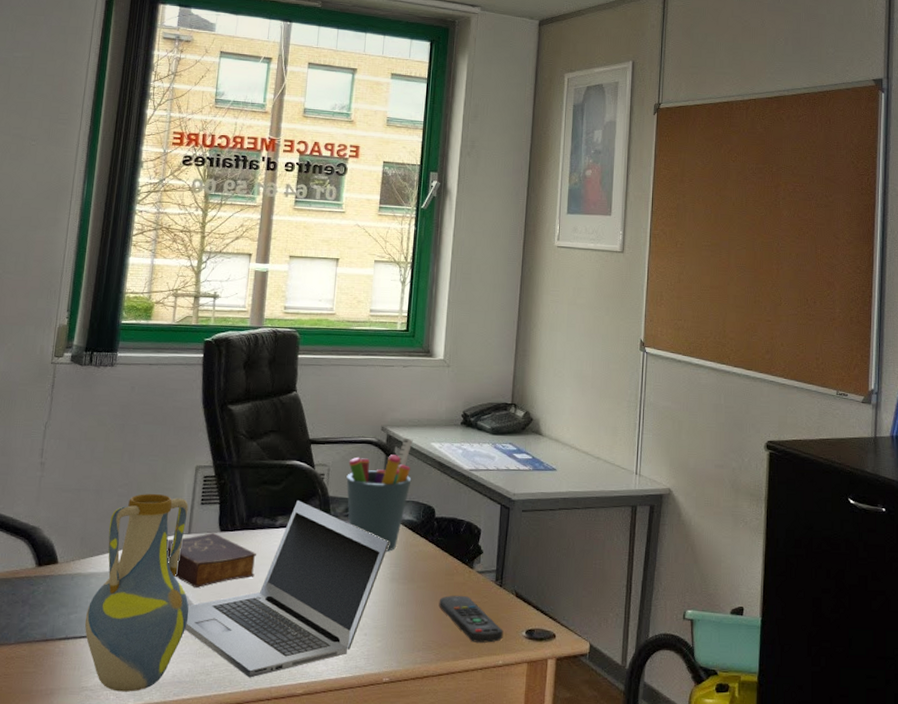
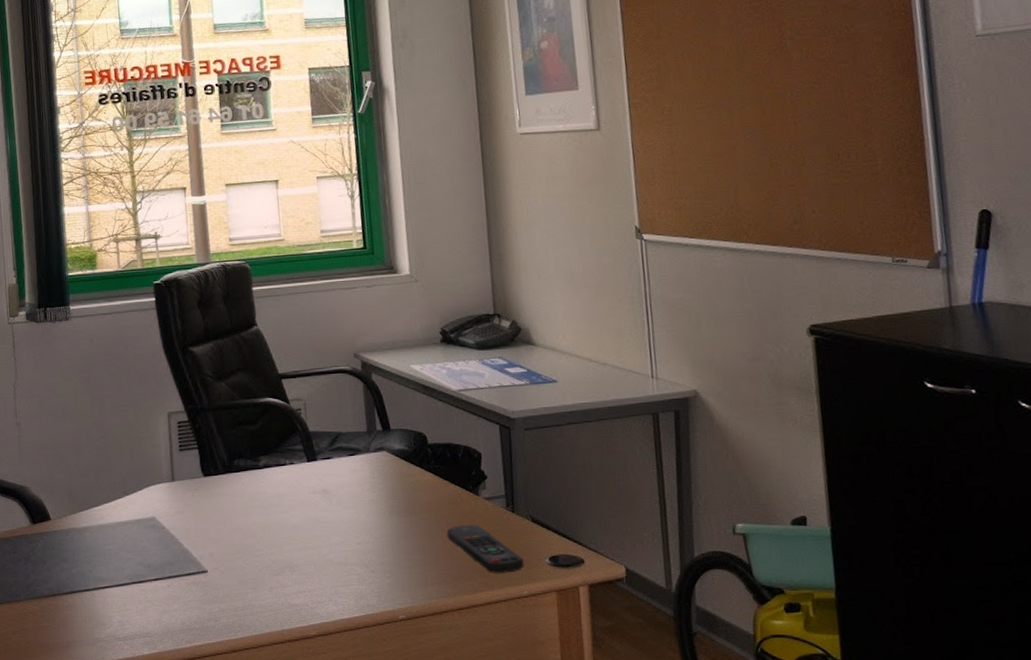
vase: present [84,494,189,692] -> none [86,444,188,641]
book: present [166,533,256,588] -> none [152,479,246,535]
laptop: present [184,500,389,678] -> none [184,438,383,622]
pen holder: present [346,437,413,552] -> none [325,362,396,484]

